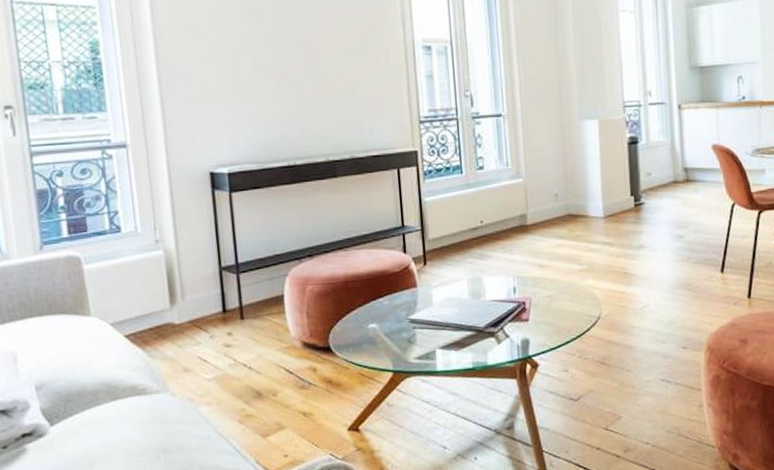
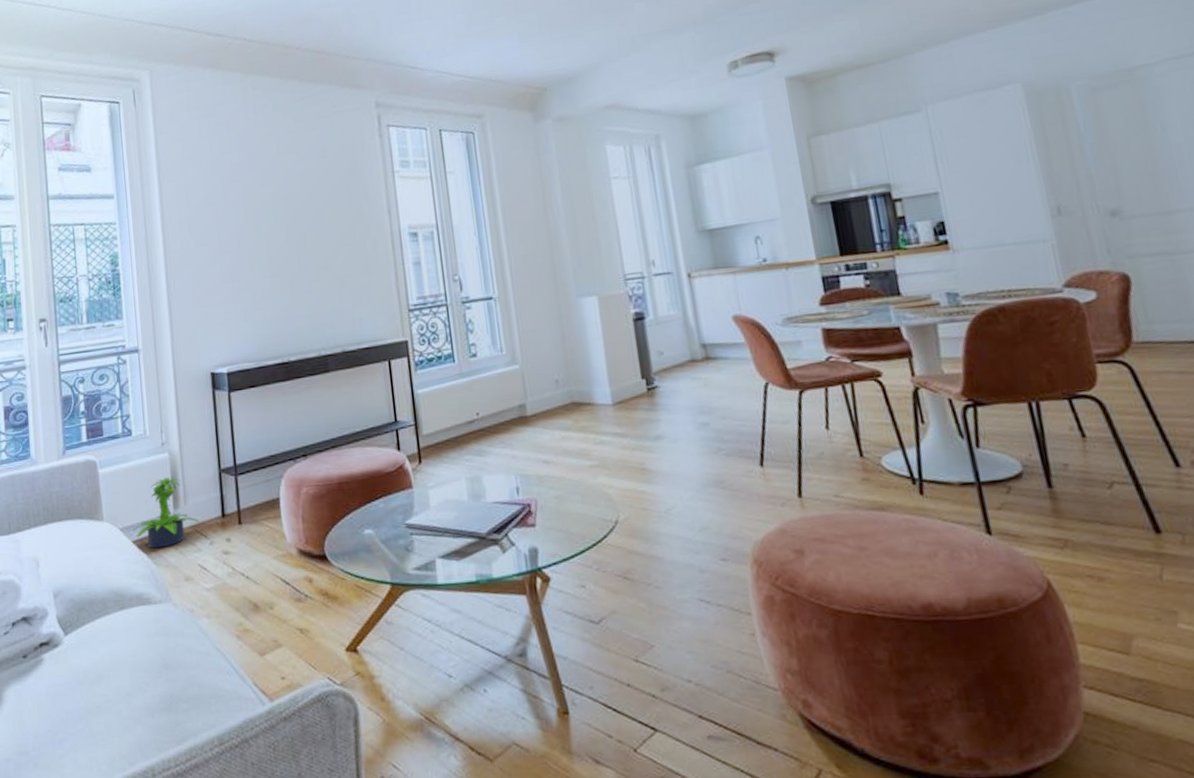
potted plant: none [125,274,199,343] -> present [133,477,199,549]

